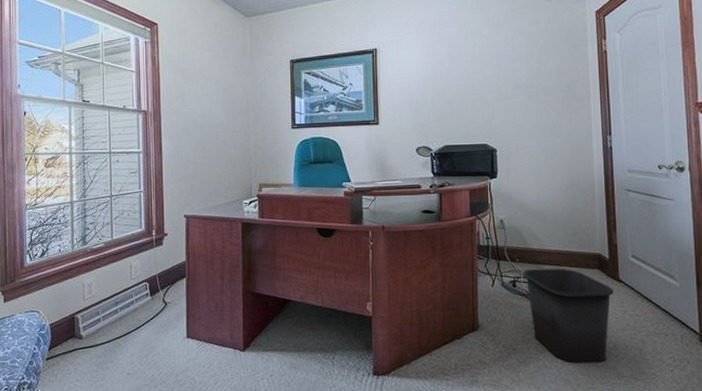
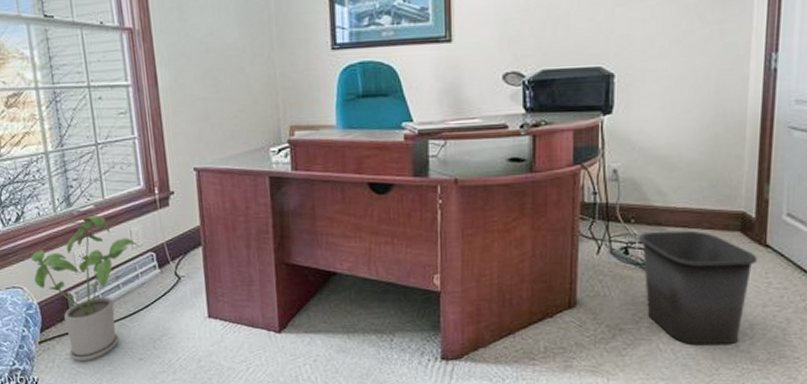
house plant: none [48,251,137,376] -> present [30,214,140,362]

